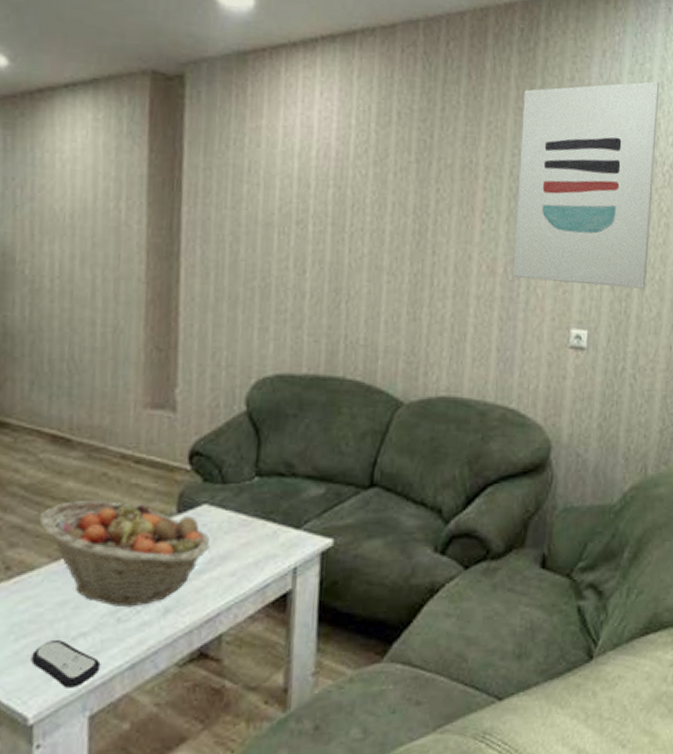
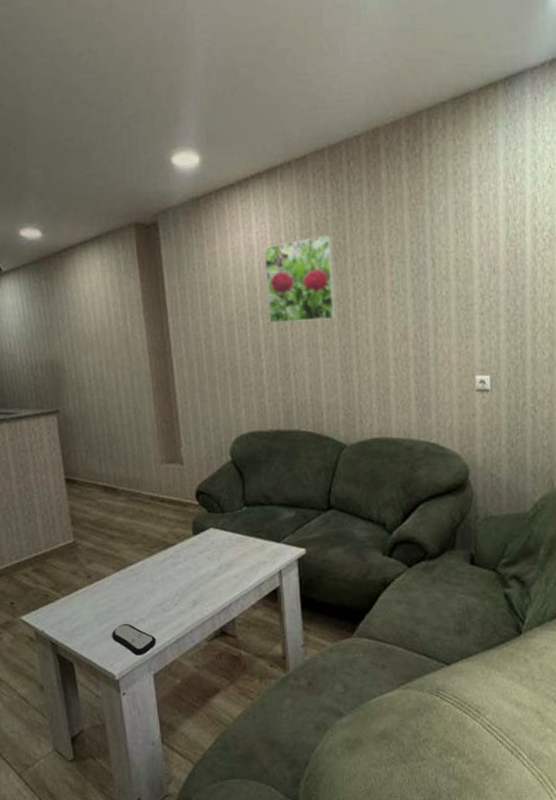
fruit basket: present [39,499,210,608] -> none [104,528,219,601]
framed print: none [321,128,416,237] -> present [263,235,336,323]
wall art: present [513,81,660,289] -> none [415,162,538,341]

